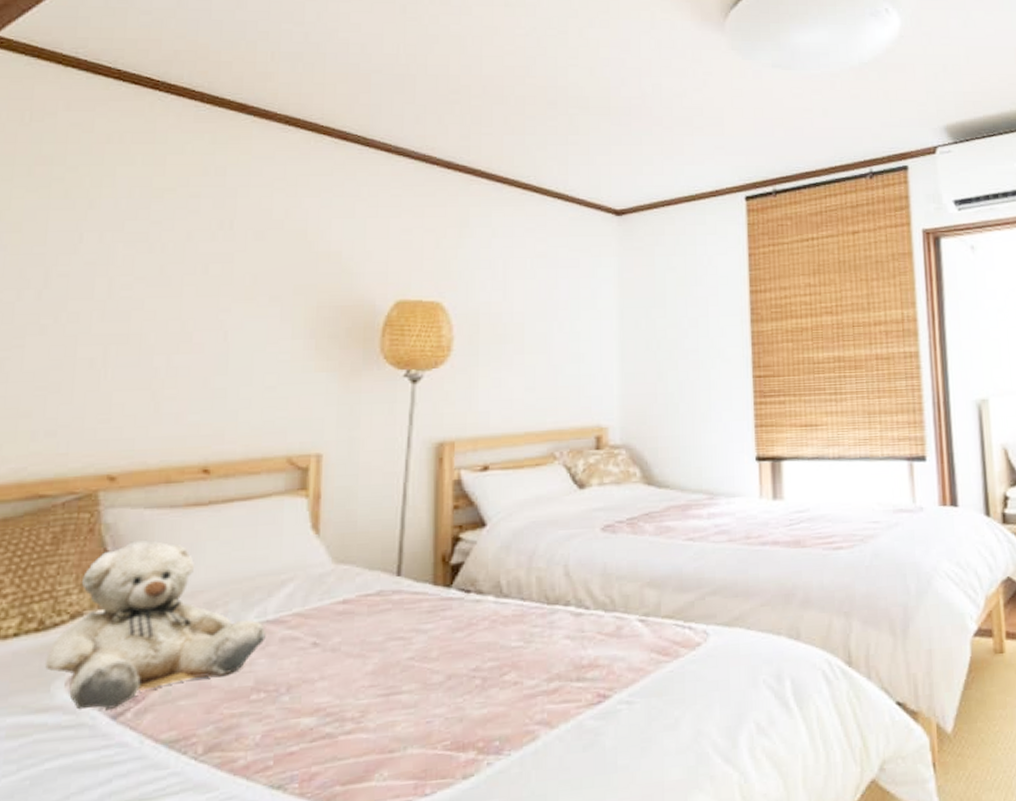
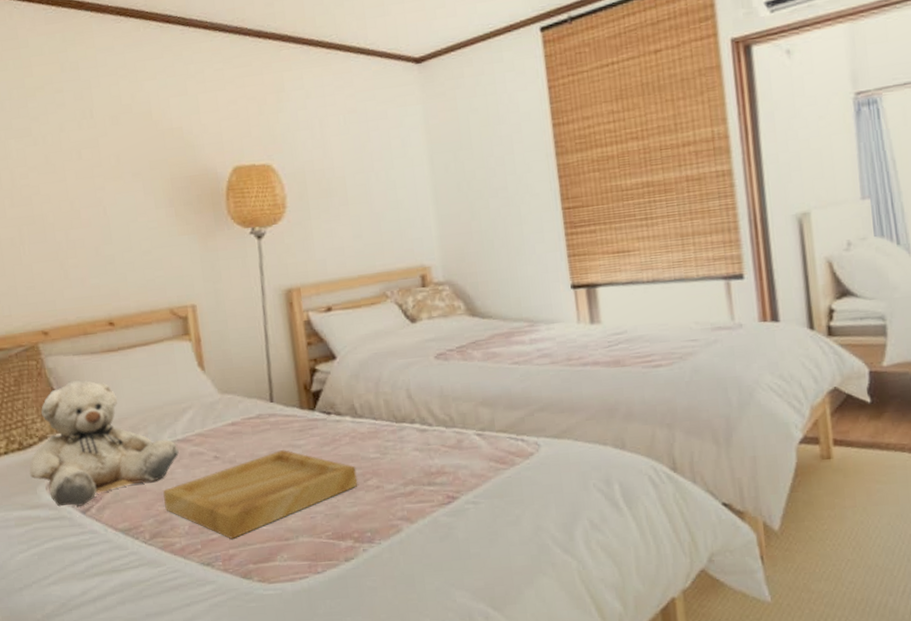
tray: none [232,635,492,752] -> present [163,450,358,539]

